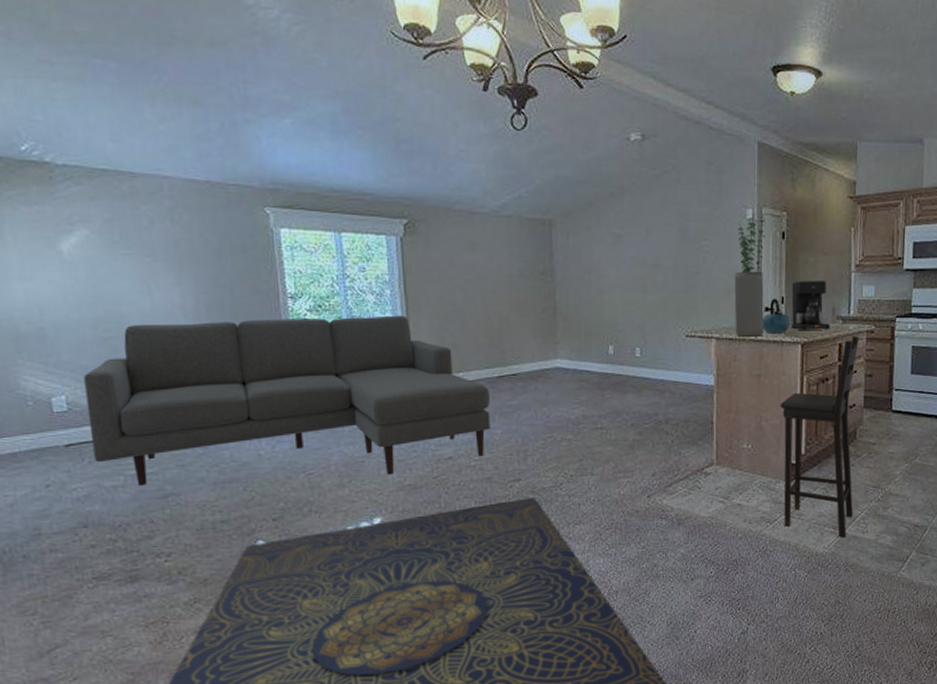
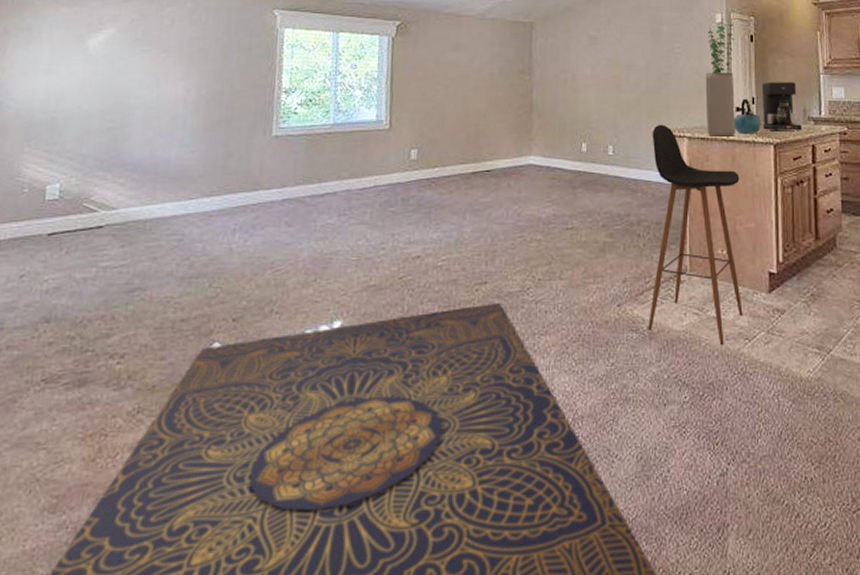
sofa: present [84,315,491,486] -> none [72,110,463,278]
bar stool: none [677,325,767,529] -> present [648,124,743,346]
bar stool: present [780,336,860,538] -> none [755,137,839,360]

